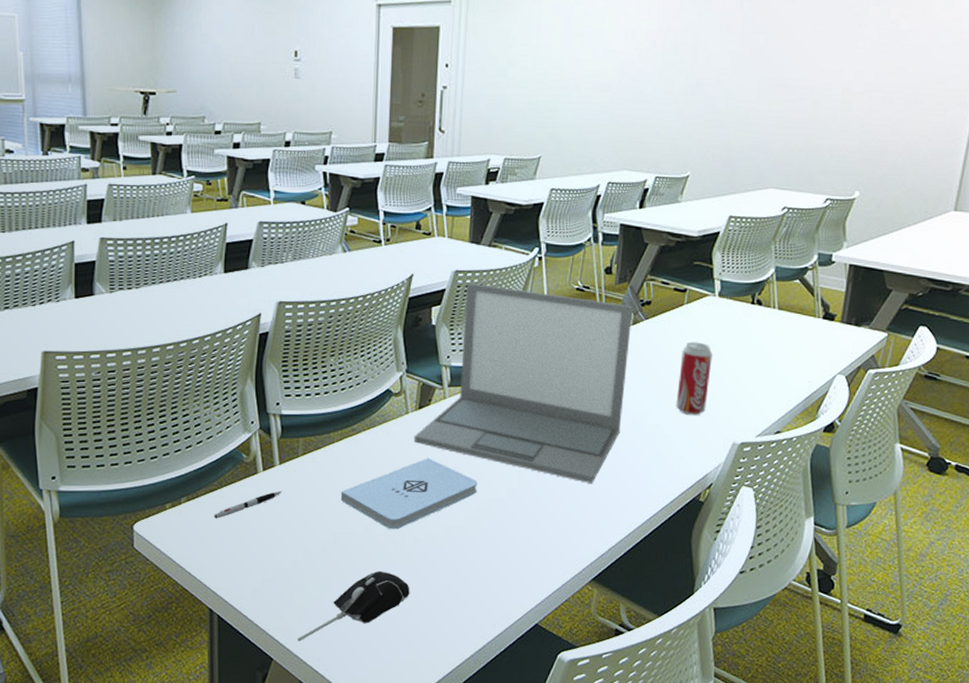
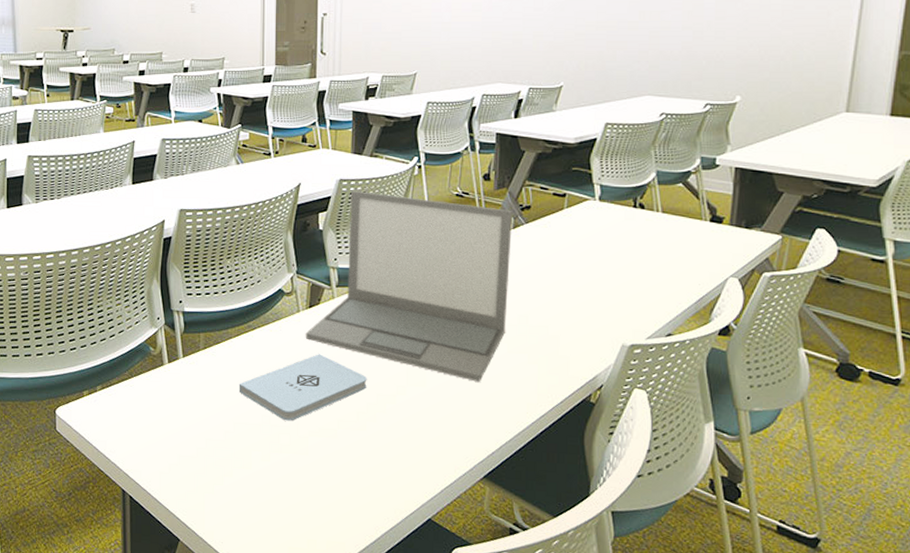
pen: present [214,491,282,519] -> none [126,382,186,406]
computer mouse: present [297,570,410,641] -> none [201,460,306,524]
beverage can: present [676,342,713,416] -> none [561,244,596,318]

